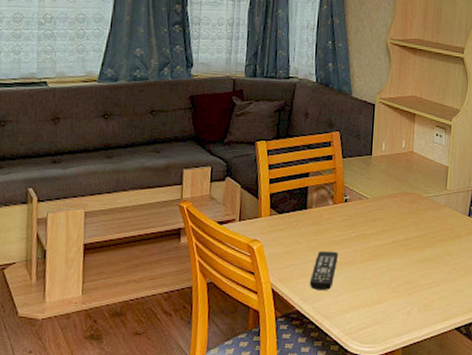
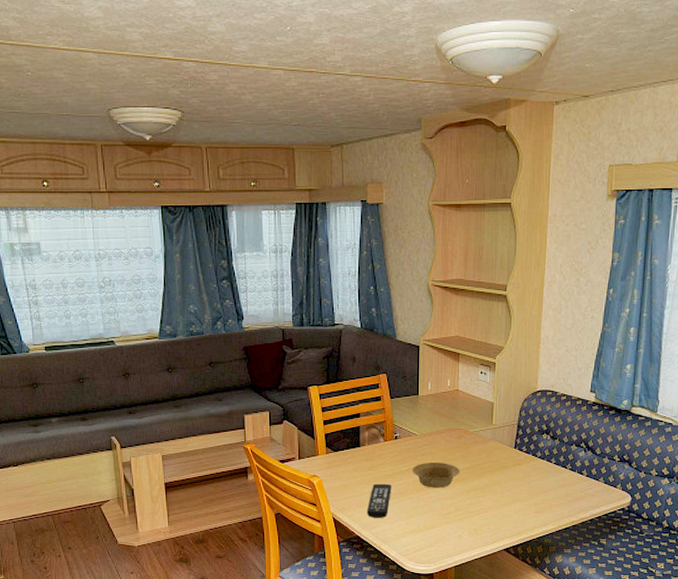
bowl: none [360,229,412,258] -> present [412,463,460,488]

